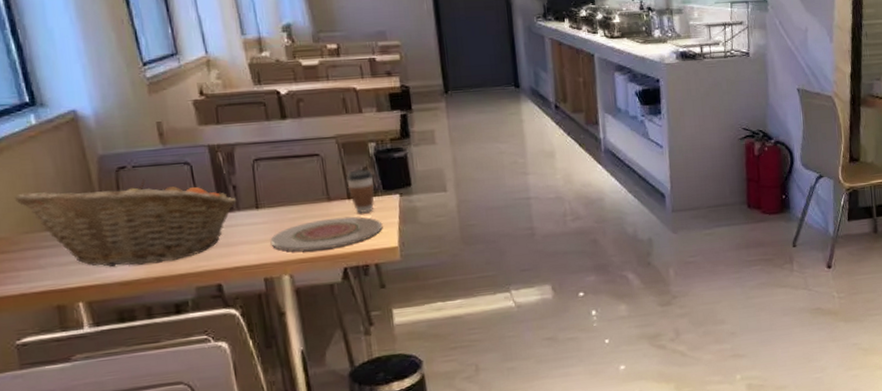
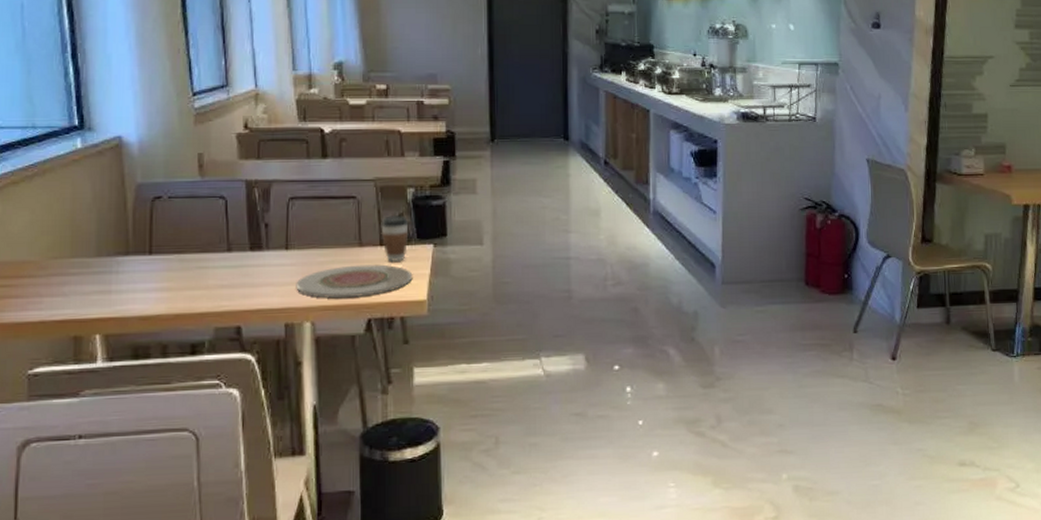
fruit basket: present [15,179,237,267] -> none [50,210,267,300]

